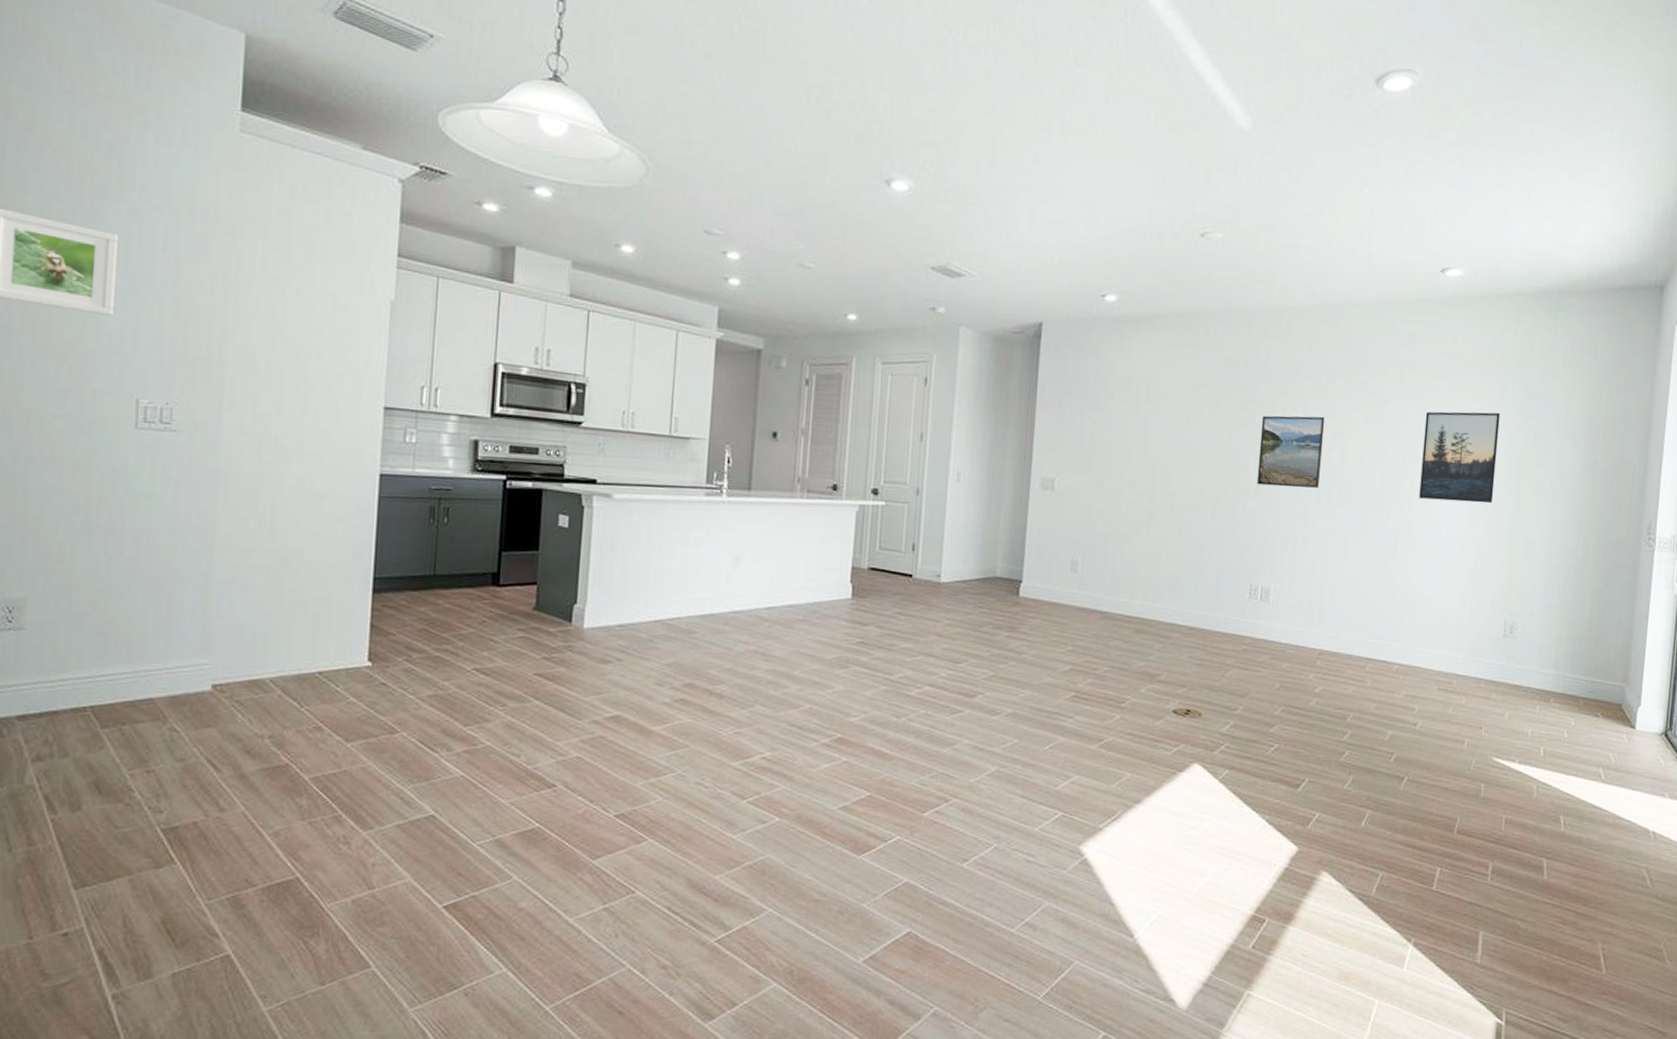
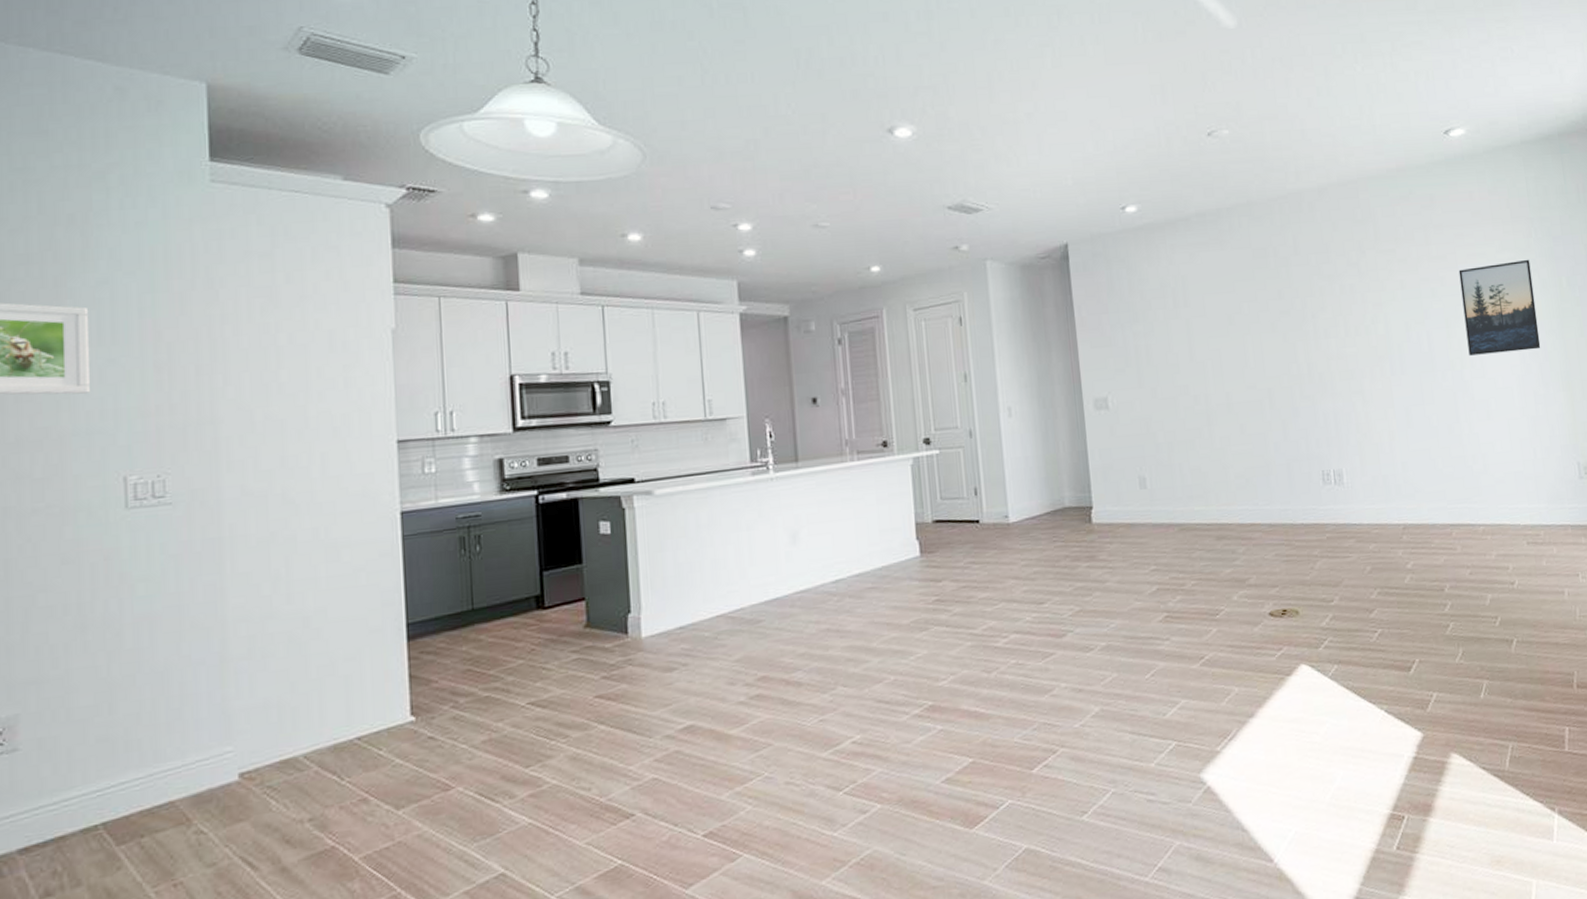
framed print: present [1256,415,1325,488] -> none [1301,291,1370,369]

